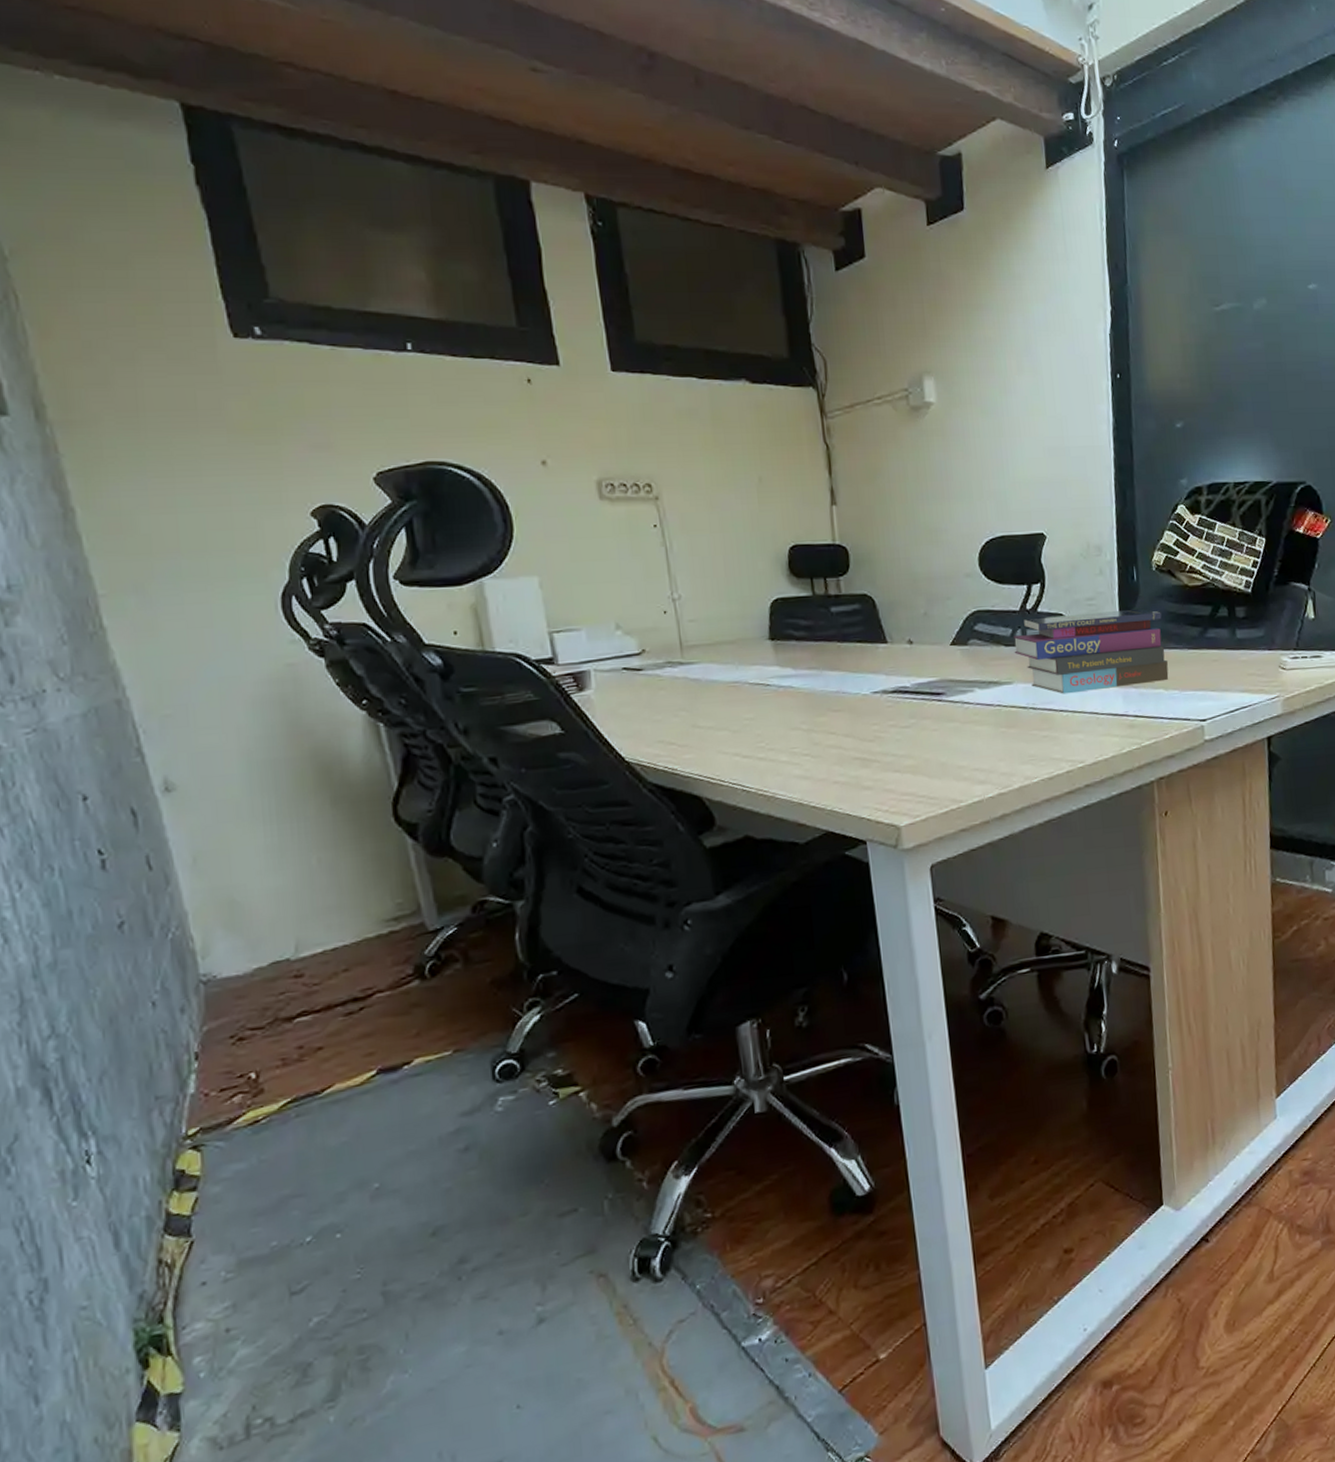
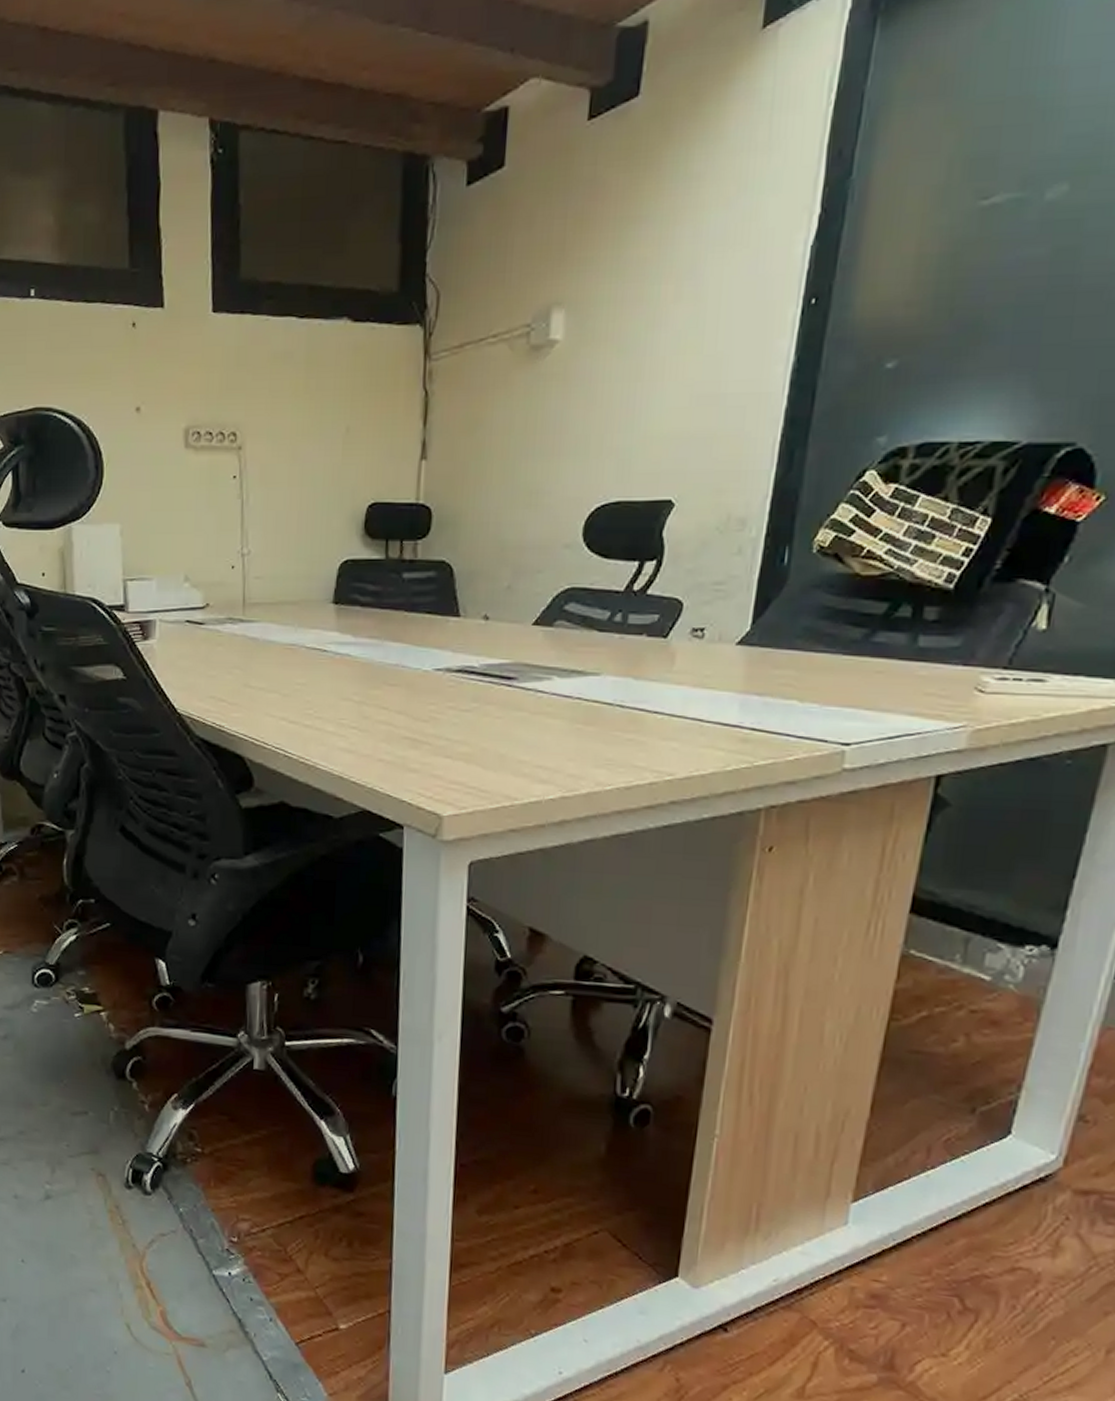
books: present [1014,608,1169,694] -> none [608,599,814,694]

